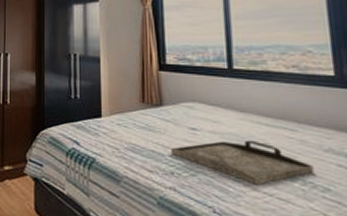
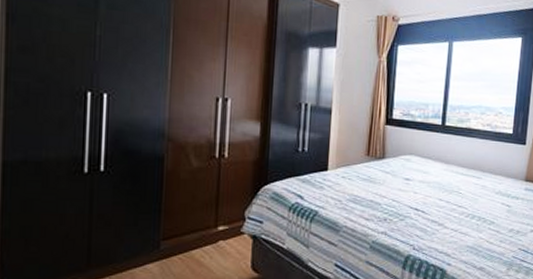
serving tray: present [172,140,315,186] -> none [387,187,487,224]

